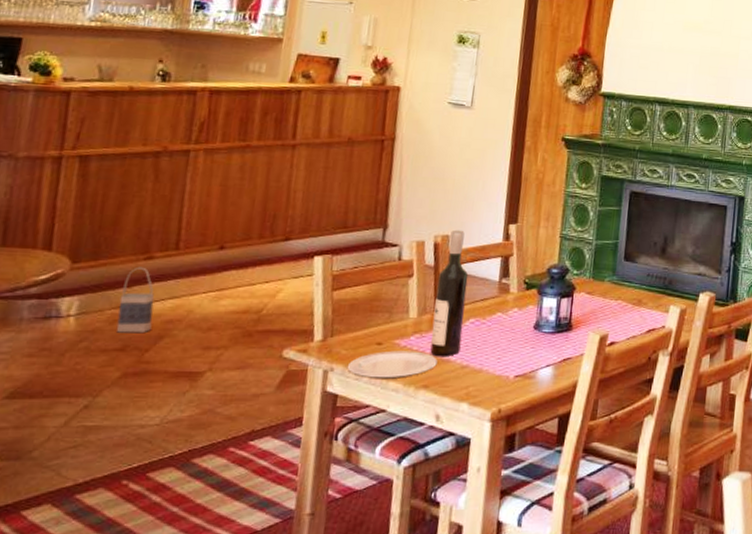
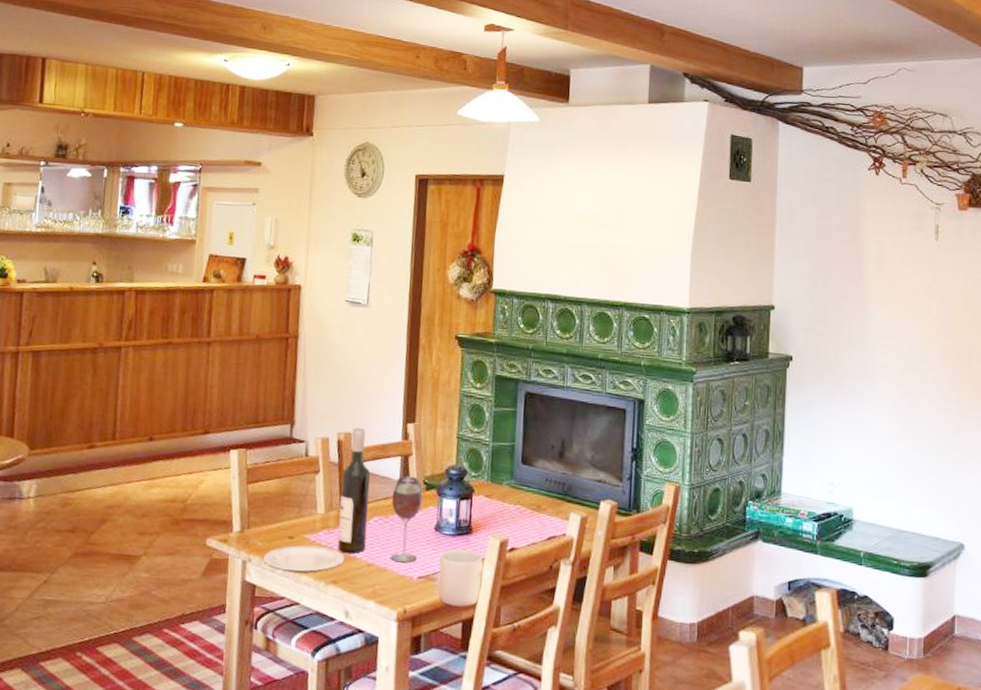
bag: present [116,266,154,334] -> none [67,454,97,517]
wineglass: none [487,276,523,363] -> present [391,476,423,563]
mug: none [535,346,583,402] -> present [438,549,484,607]

